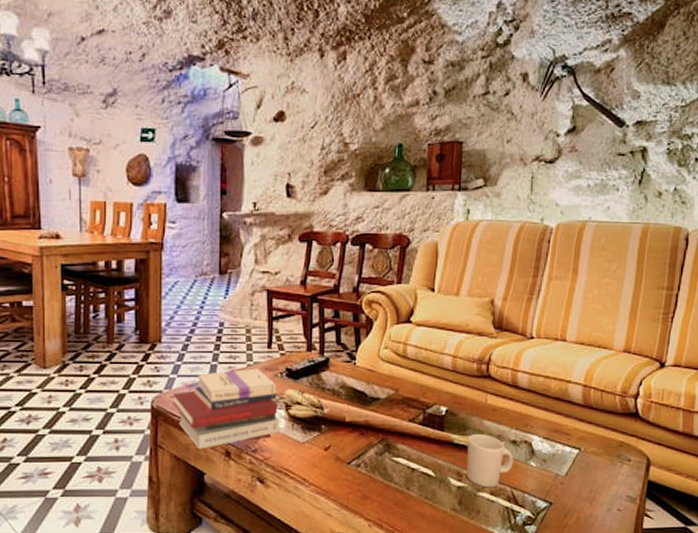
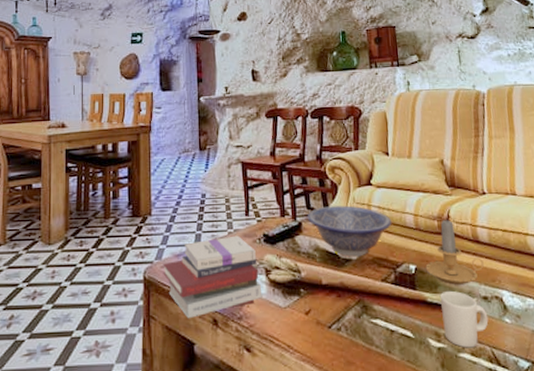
decorative bowl: none [336,343,428,396] -> present [307,205,392,257]
candle: none [457,362,519,428] -> present [425,218,484,285]

